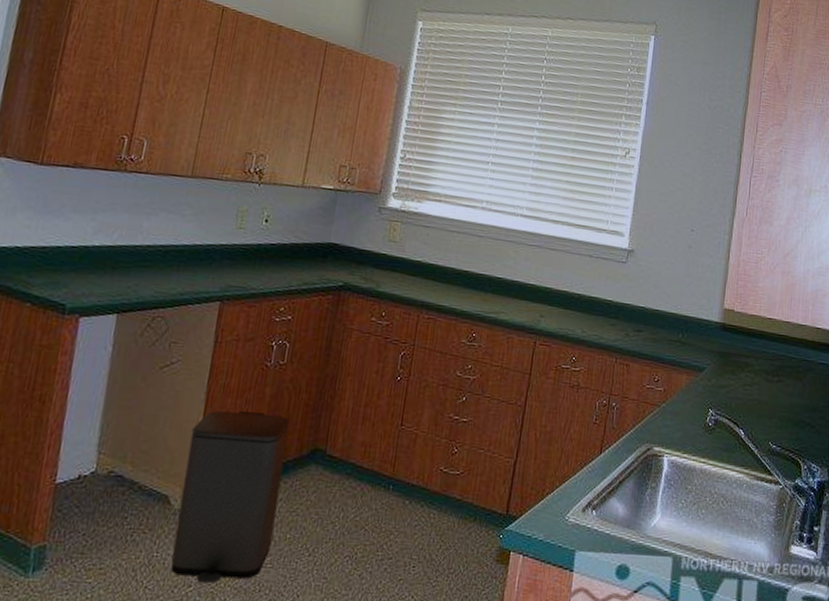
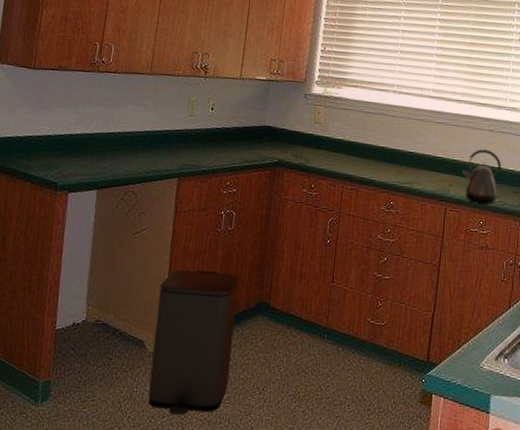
kettle: none [555,276,600,338] -> present [462,149,502,204]

